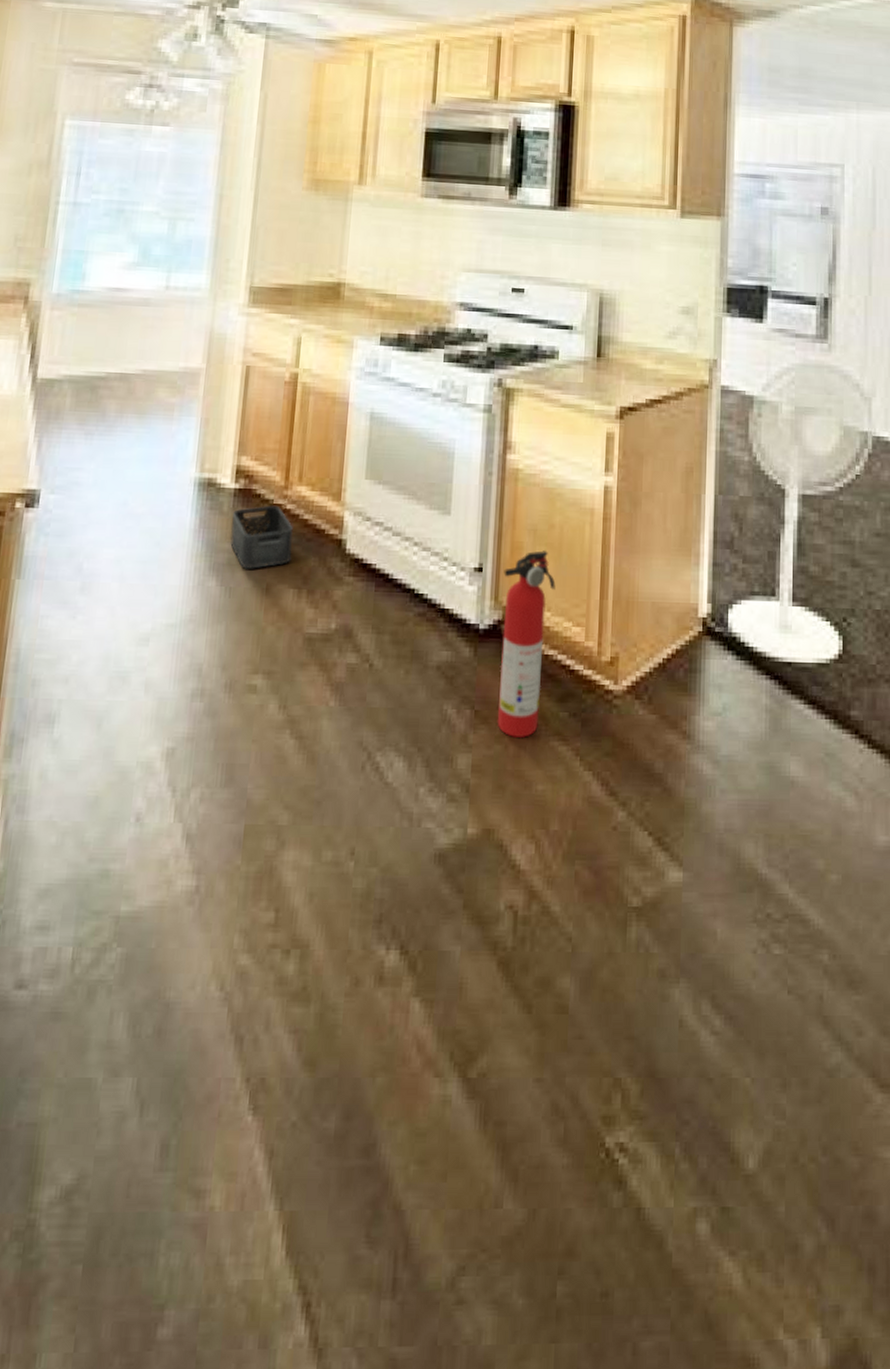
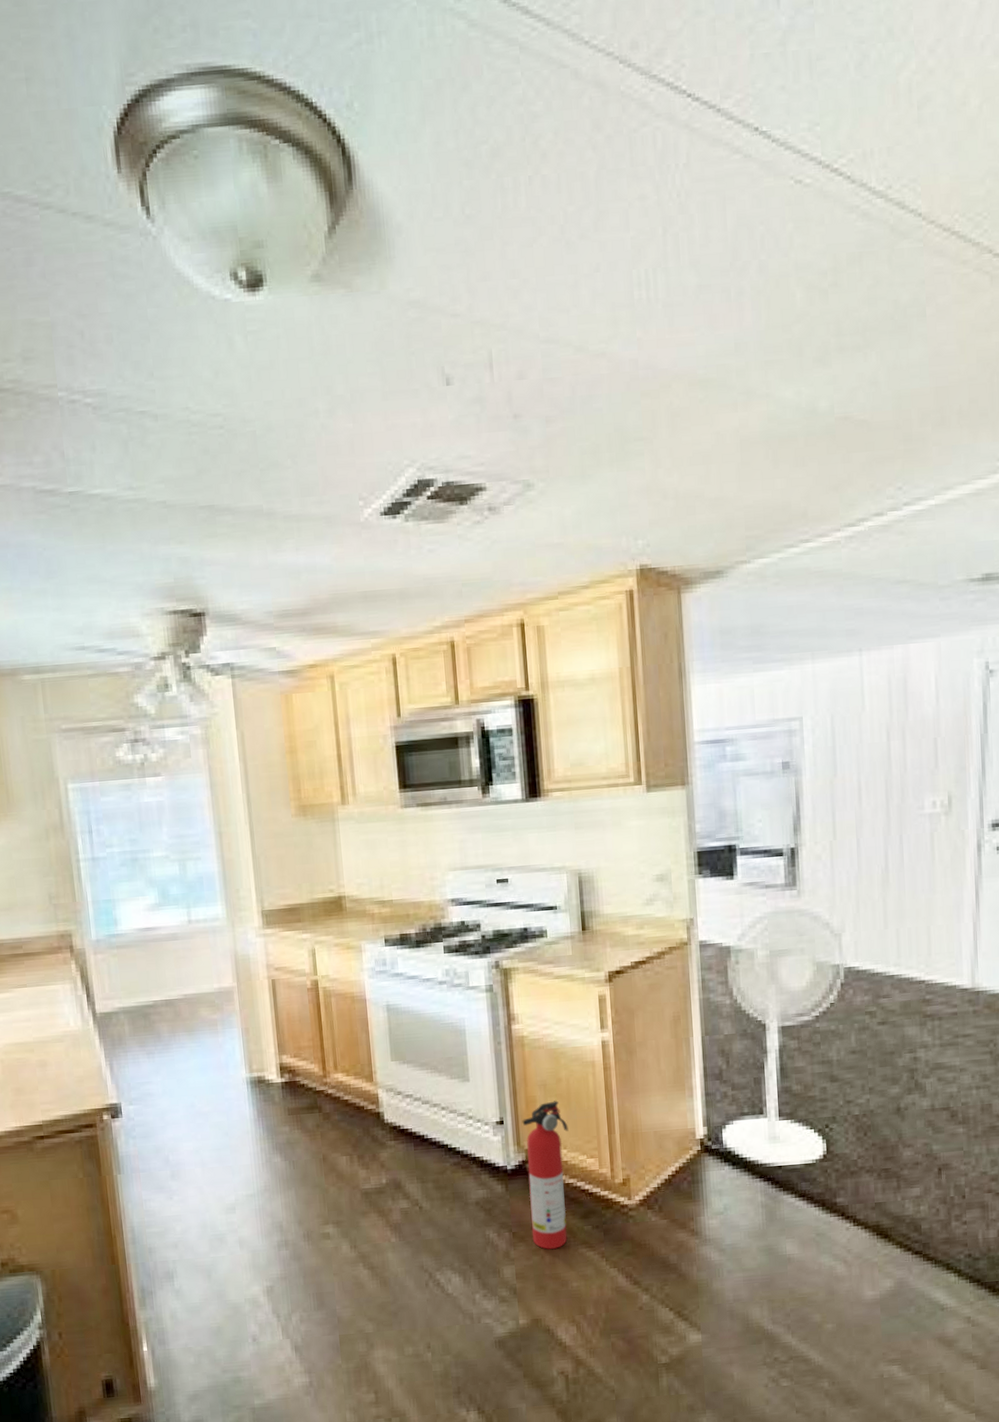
storage bin: present [230,505,293,569] -> none [284,1091,340,1145]

